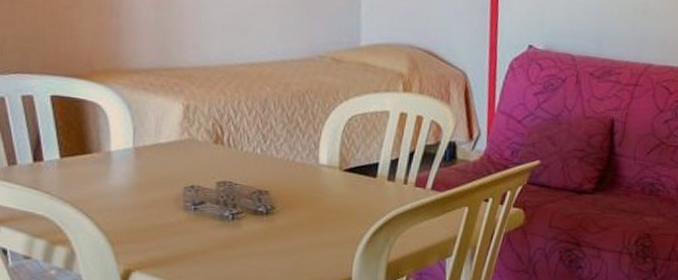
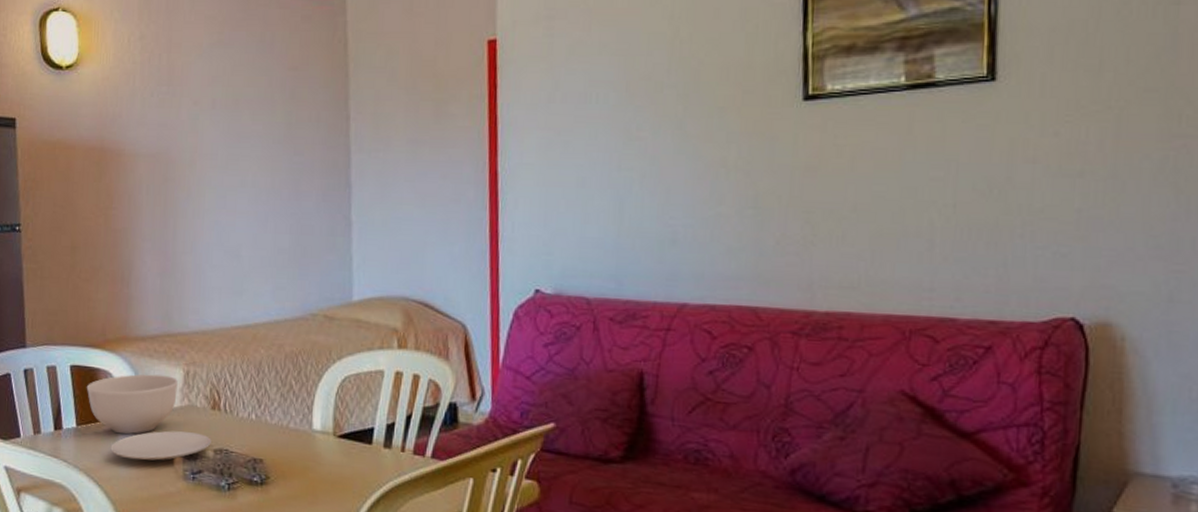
bowl: none [70,107,177,167] -> present [86,374,178,435]
plate: none [101,163,214,193] -> present [110,430,211,461]

